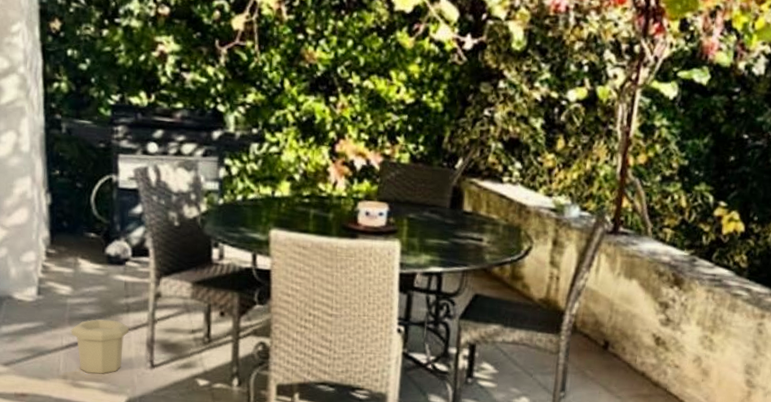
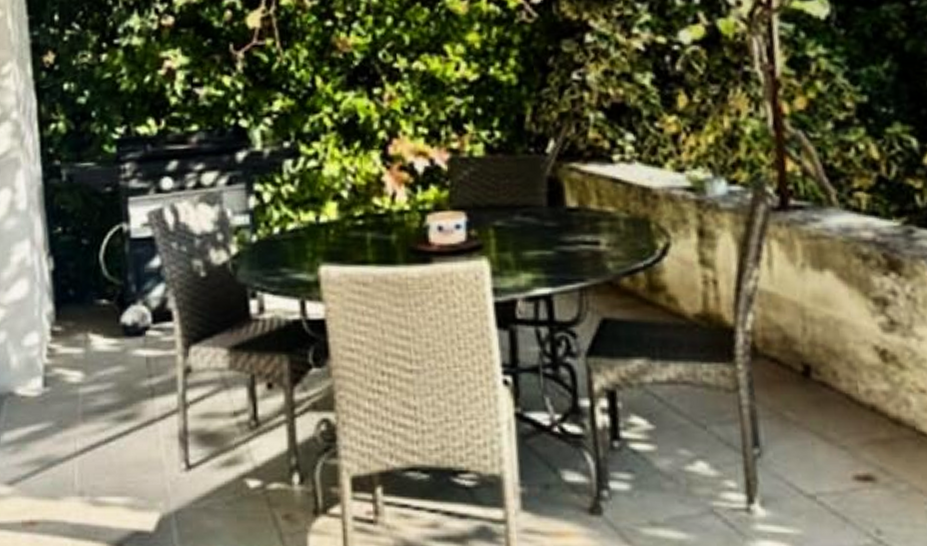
flowerpot: present [70,319,129,374] -> none [85,409,155,485]

